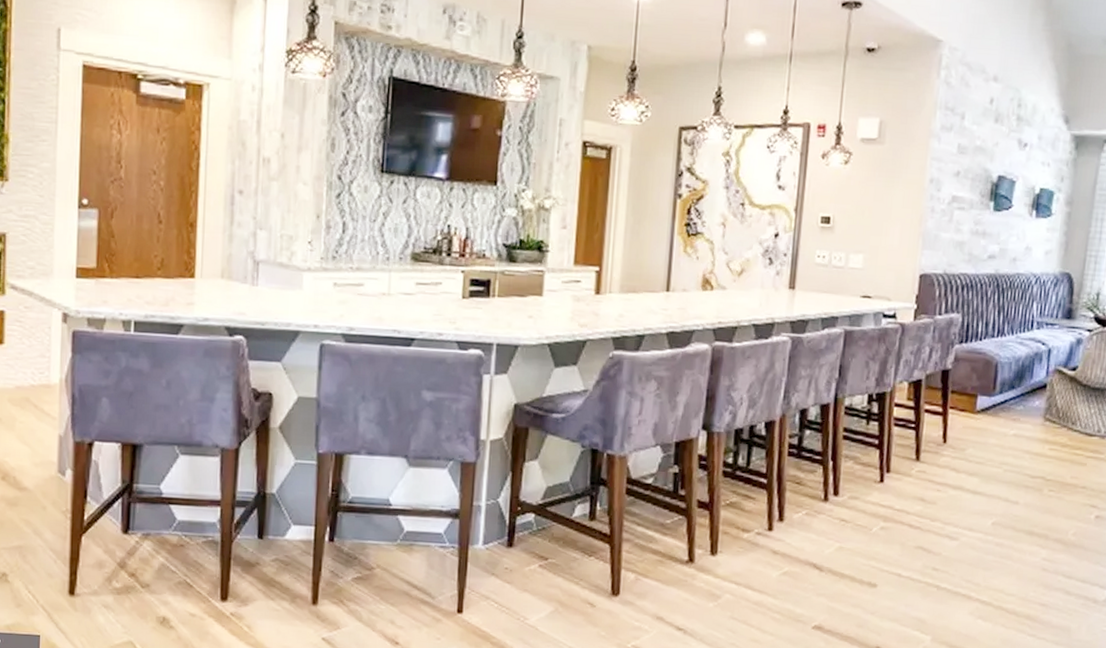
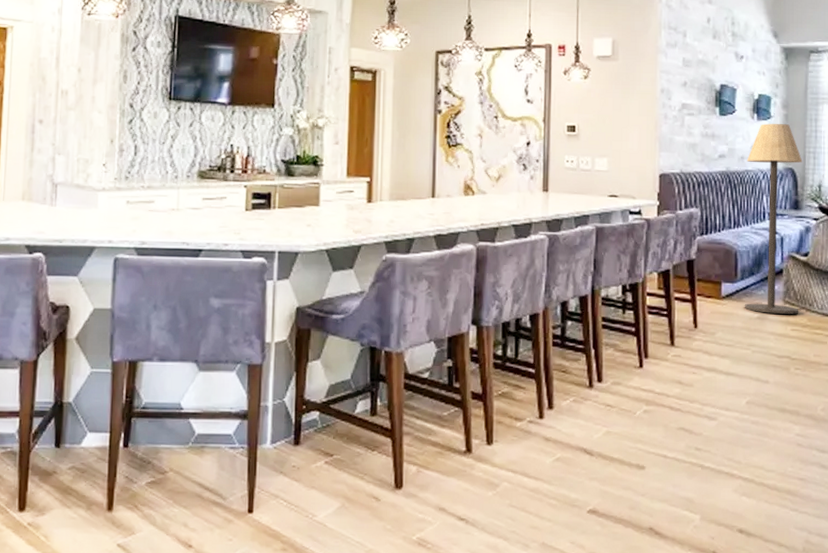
floor lamp: none [1000,222,1082,433] -> present [744,123,803,314]

